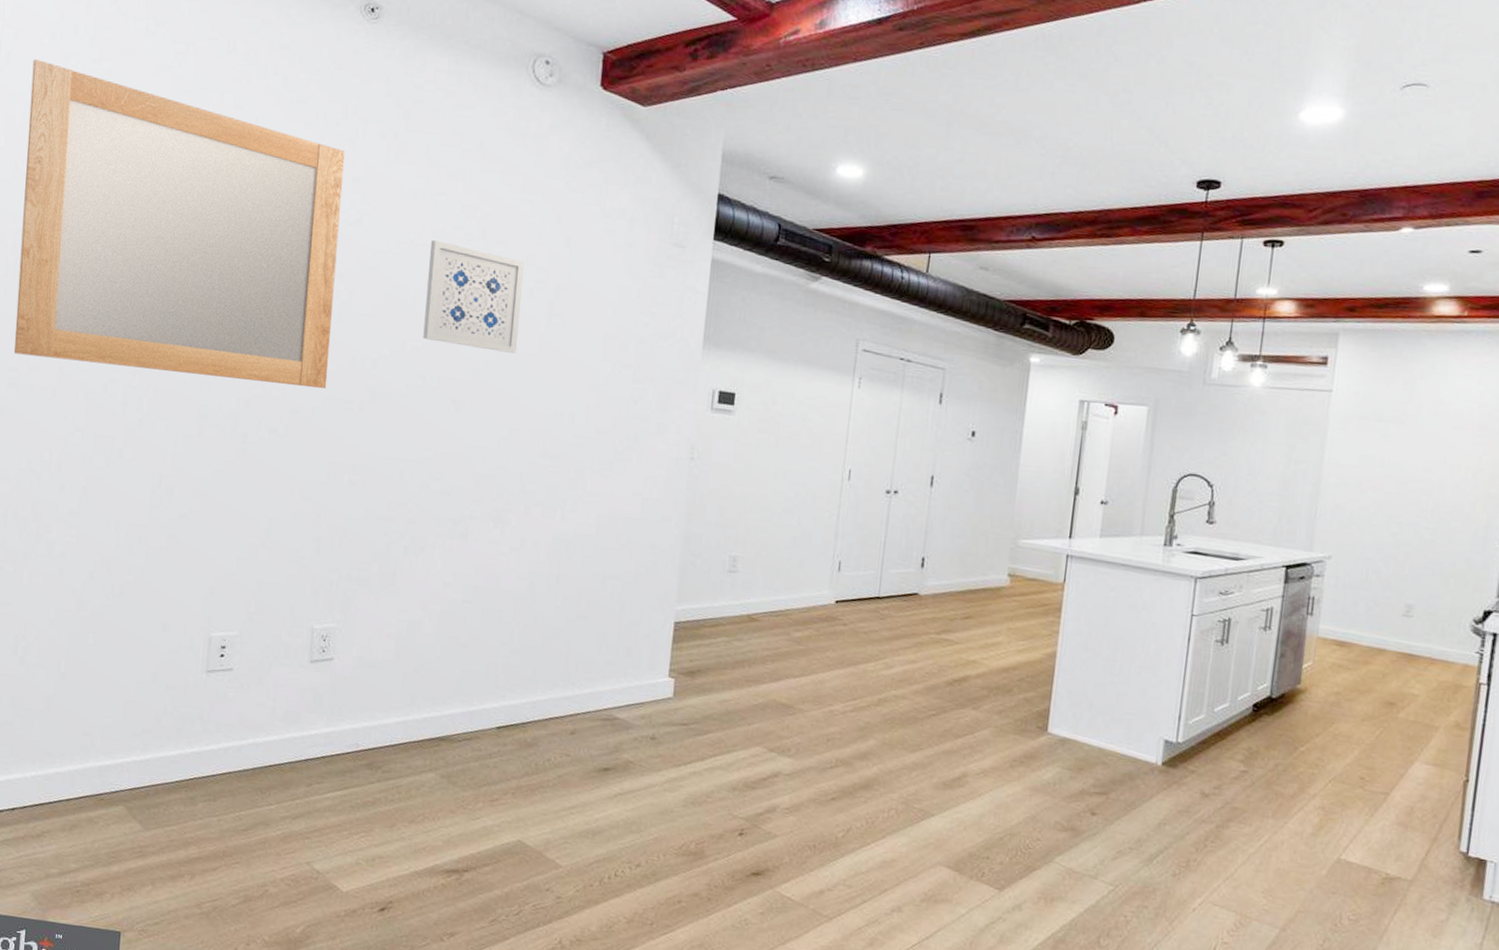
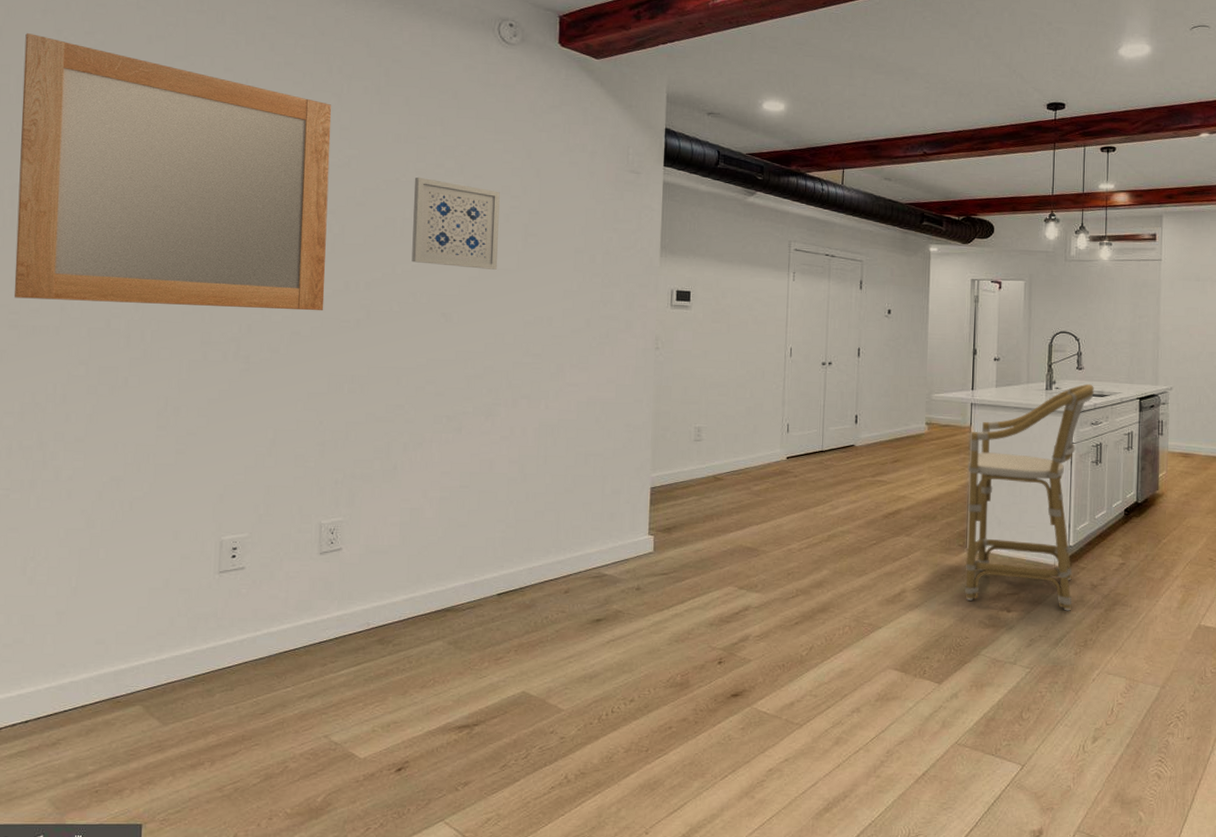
bar stool: none [1040,542,1227,822] -> present [965,383,1094,611]

